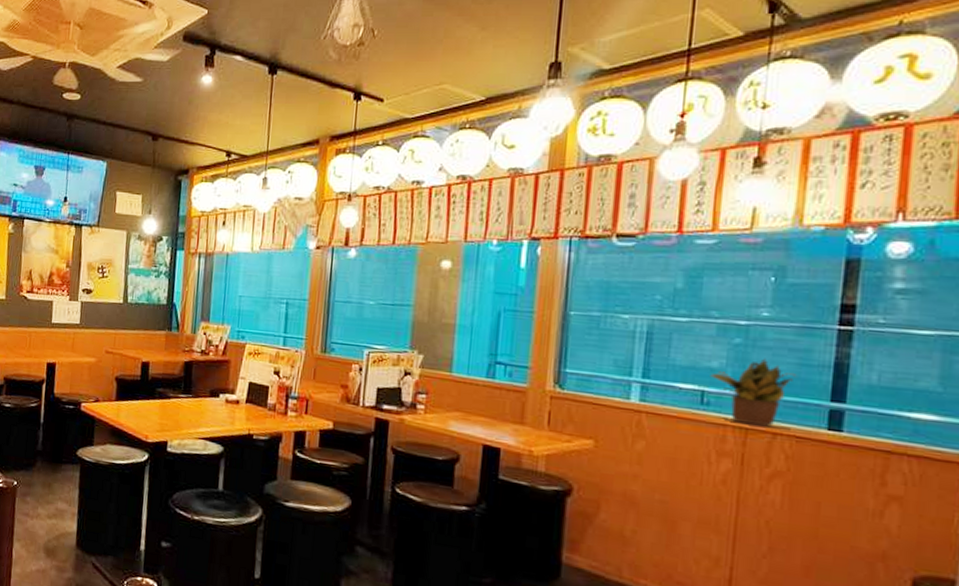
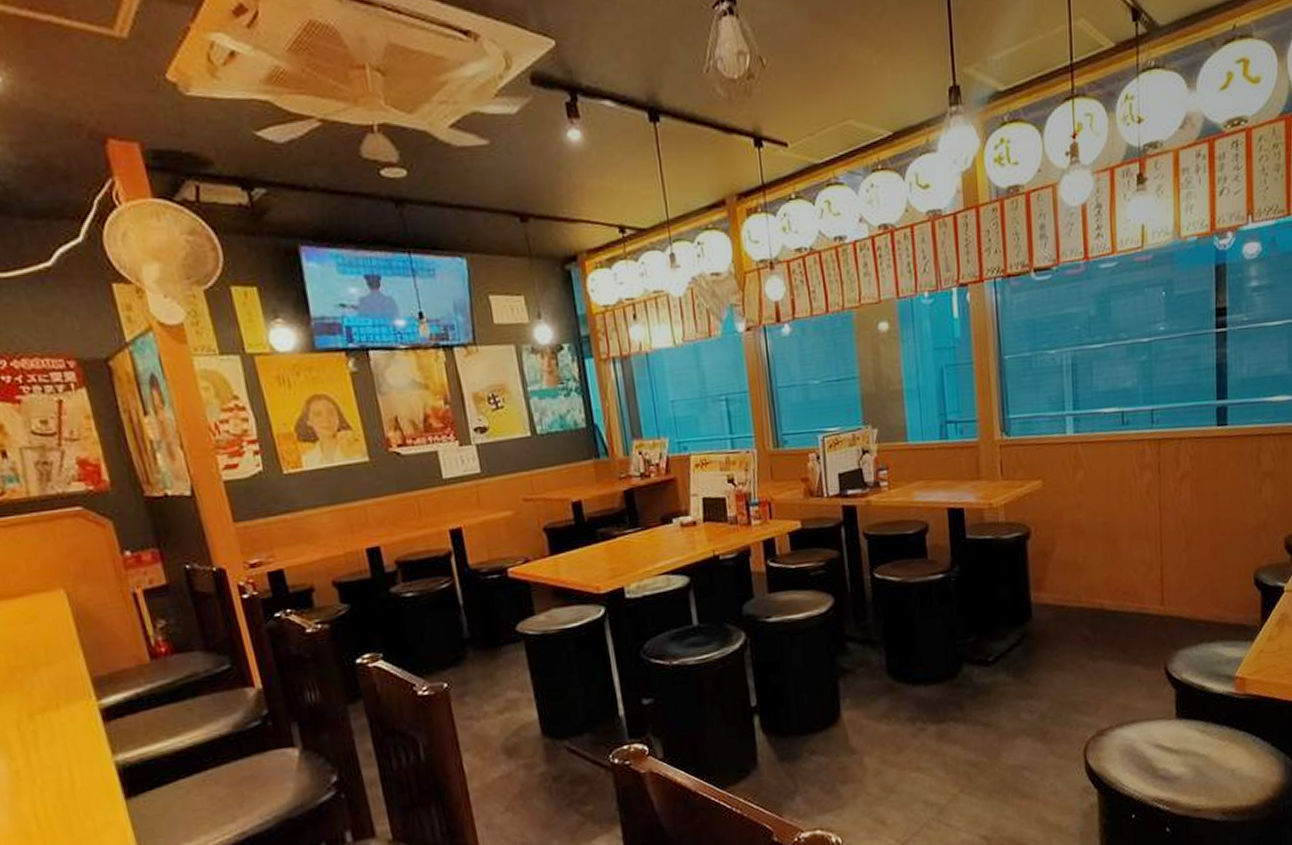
potted plant: present [710,358,795,427] -> none [1126,370,1189,436]

